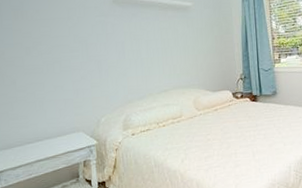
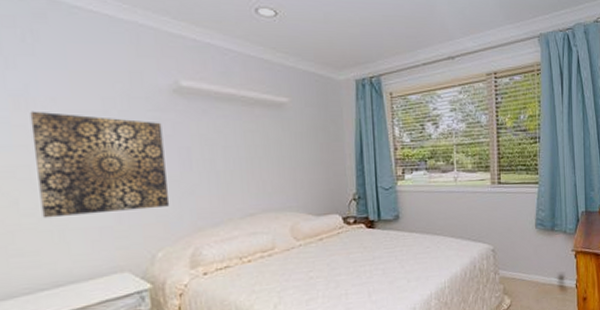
wall art: none [24,19,110,93] -> present [30,111,170,218]

